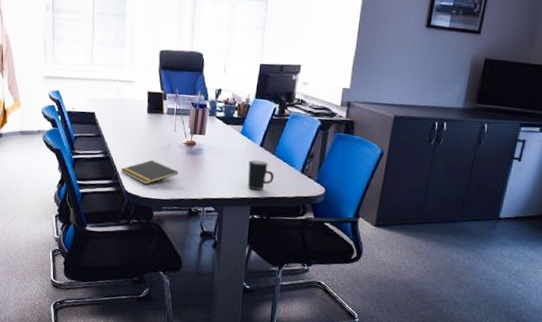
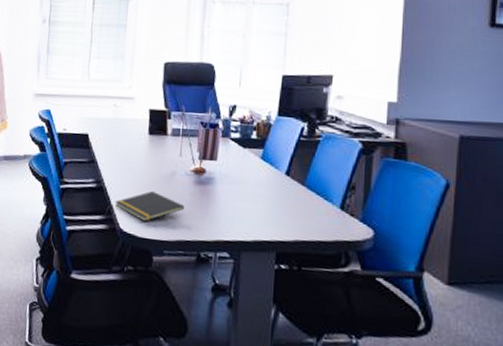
mug: present [248,159,274,190] -> none [271,191,305,231]

